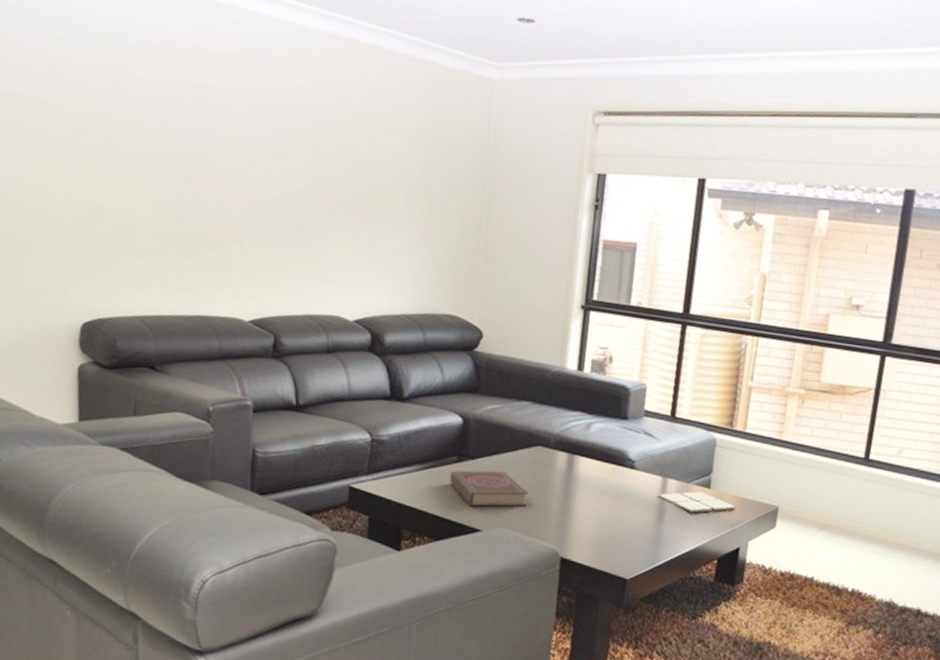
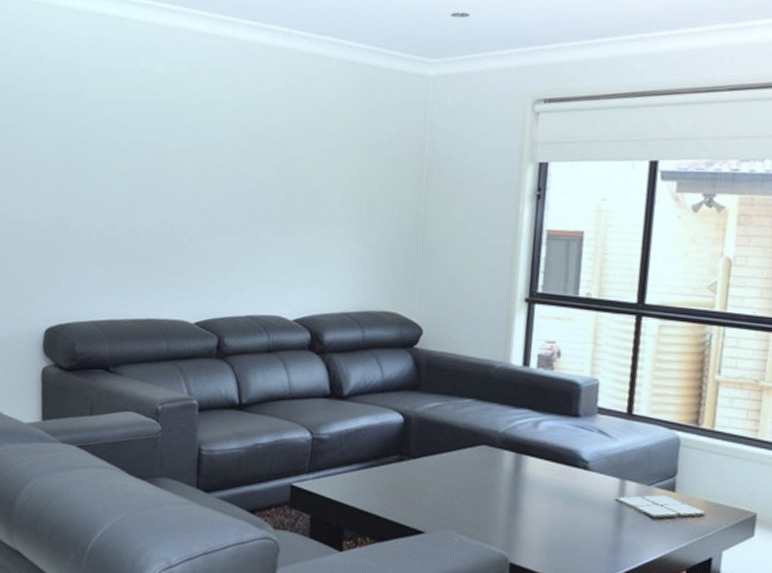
book: present [449,470,528,507] -> none [390,469,473,508]

